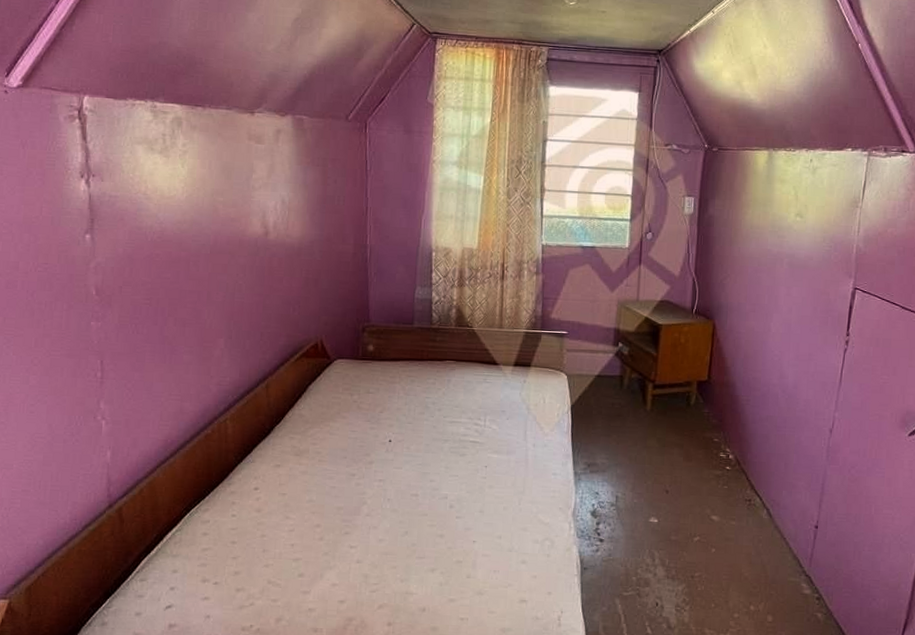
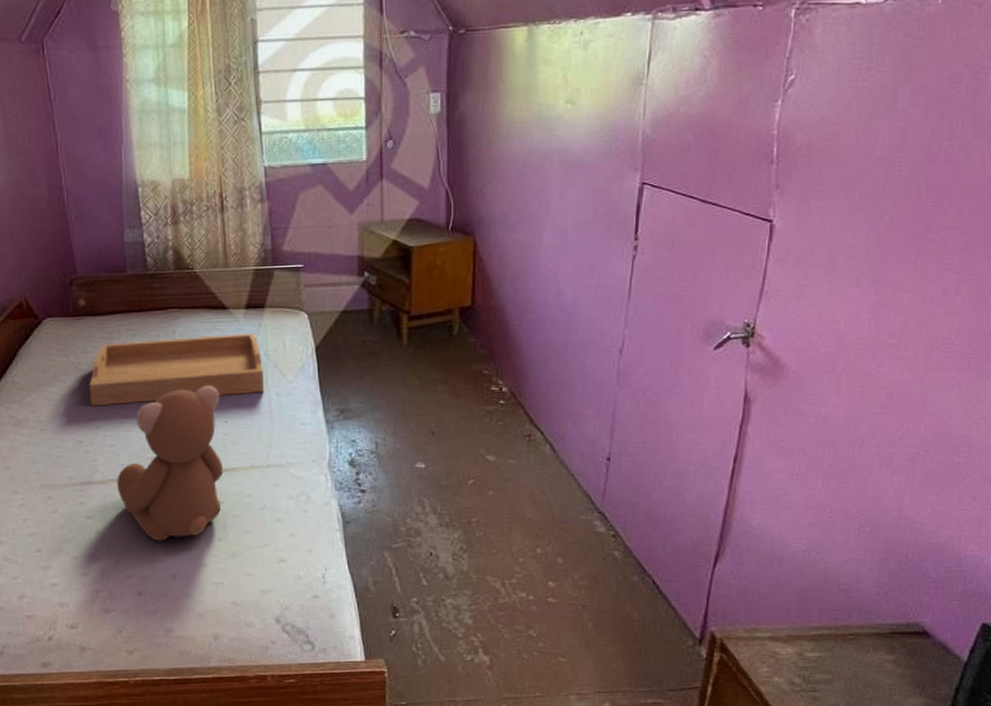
serving tray: none [367,386,524,443] -> present [89,333,264,407]
teddy bear: none [381,432,483,575] -> present [117,386,223,541]

